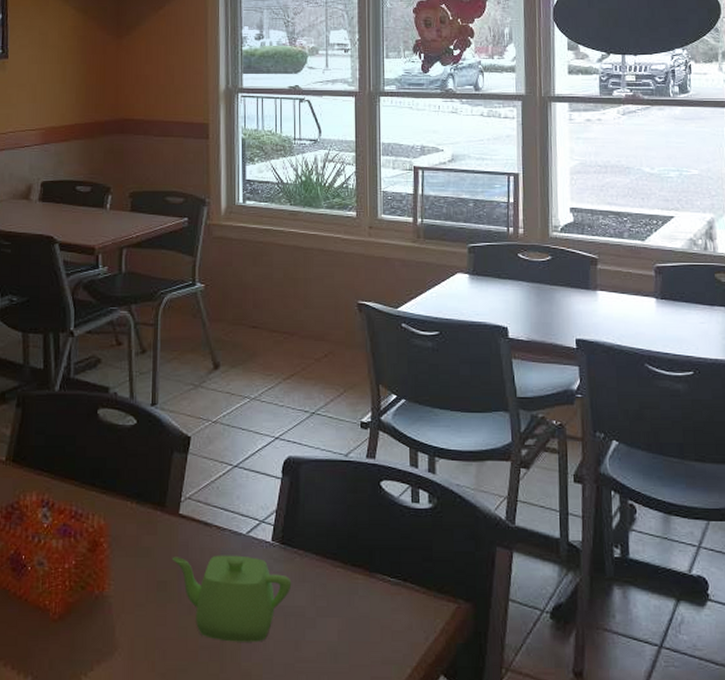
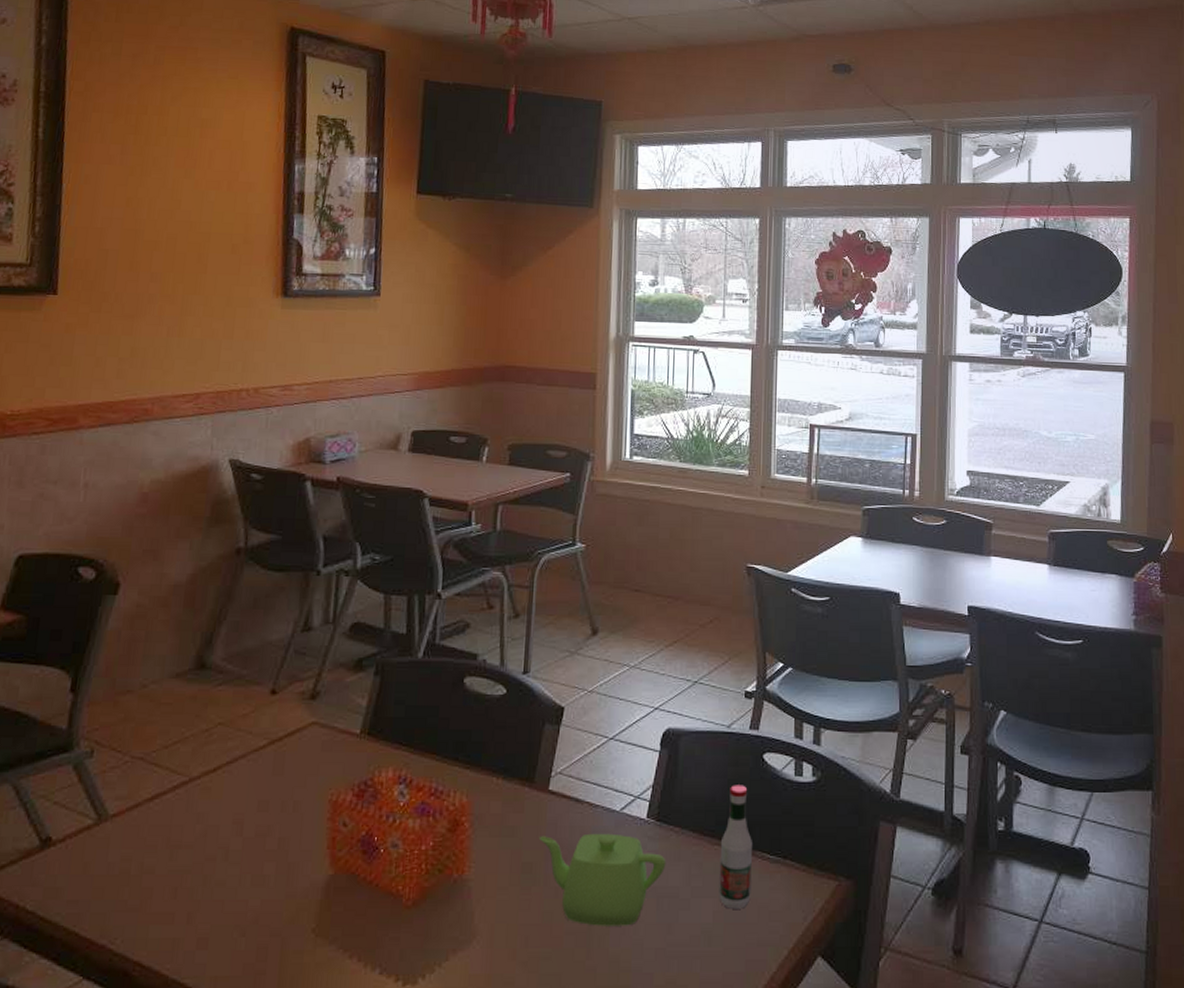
tabasco sauce: none [342,510,374,628] -> present [719,785,752,909]

